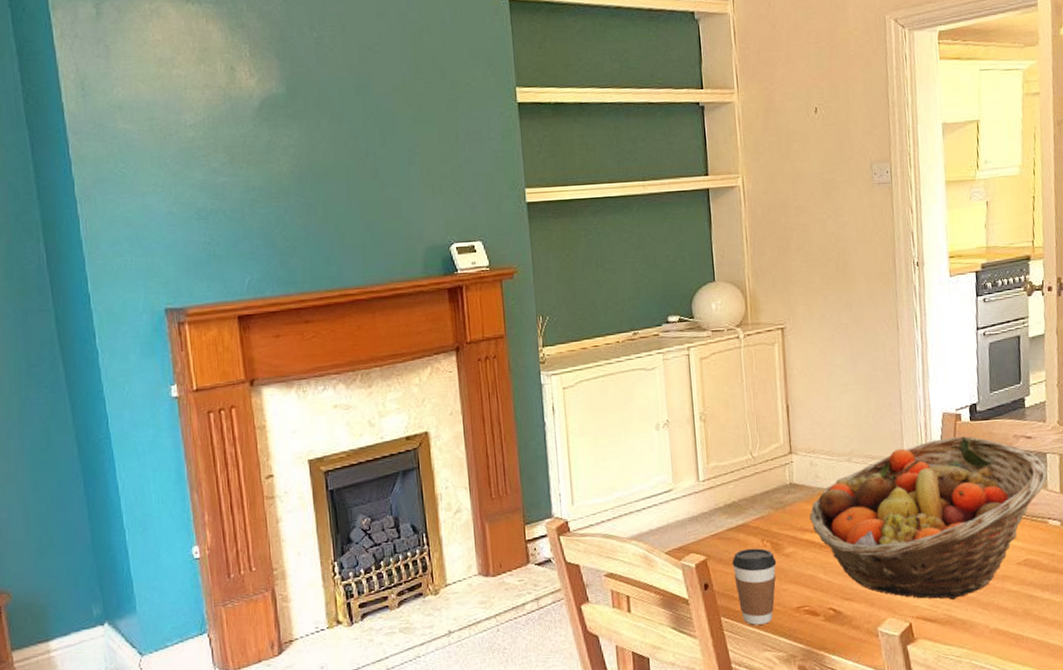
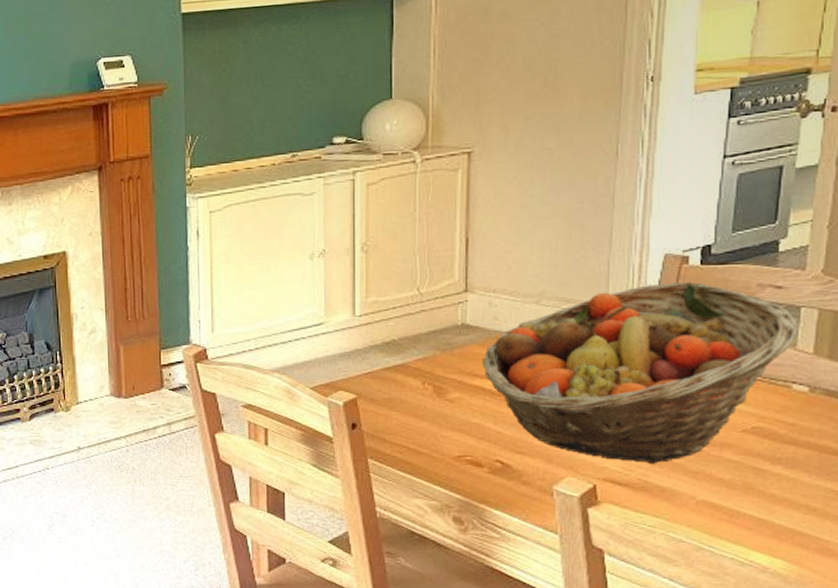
coffee cup: present [732,548,777,625] -> none [385,390,438,470]

